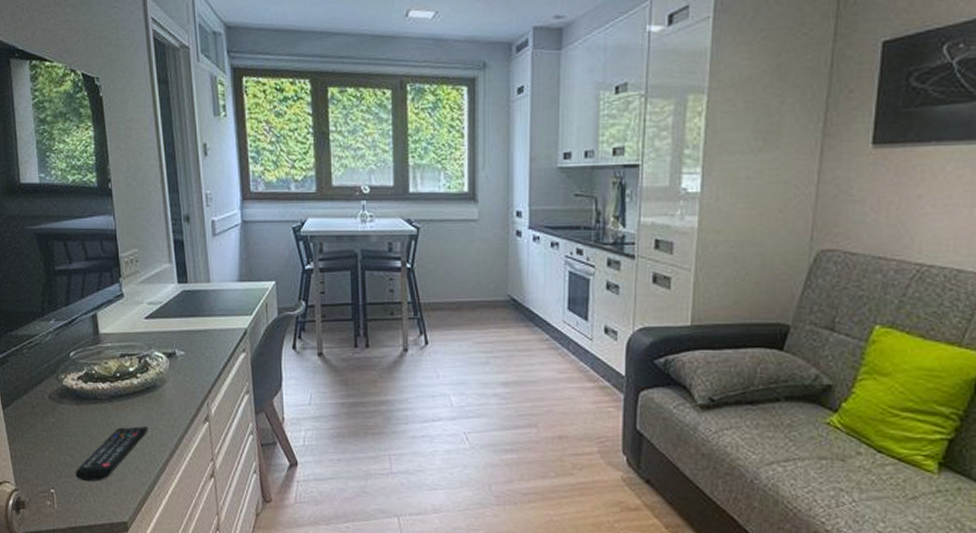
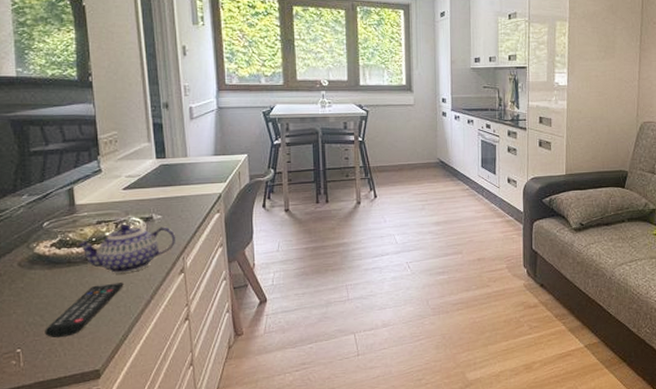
teapot: none [102,358,200,416] -> present [77,223,176,273]

